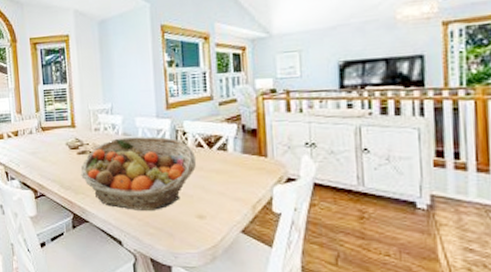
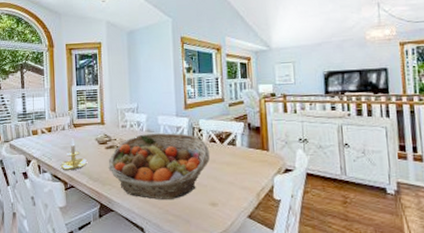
candle holder: none [29,143,57,178] -> present [60,138,87,171]

